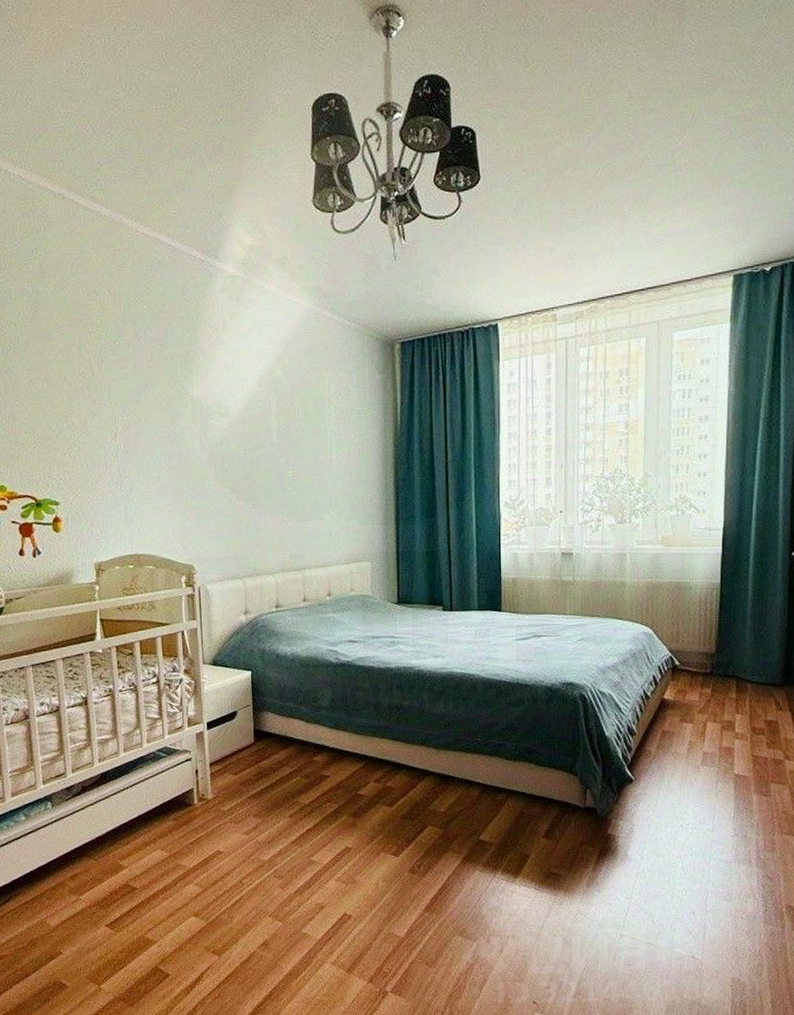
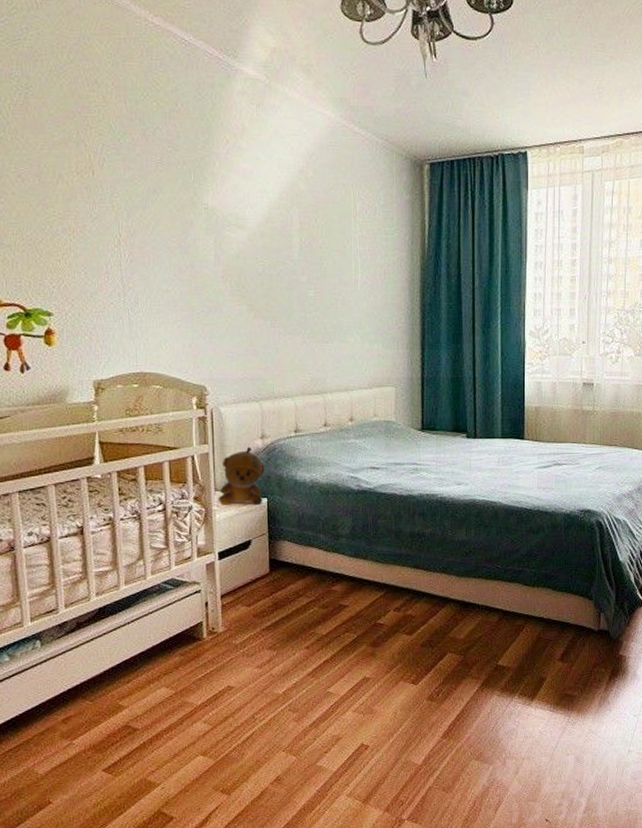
stuffed bear: none [206,622,249,678] -> present [218,446,265,505]

